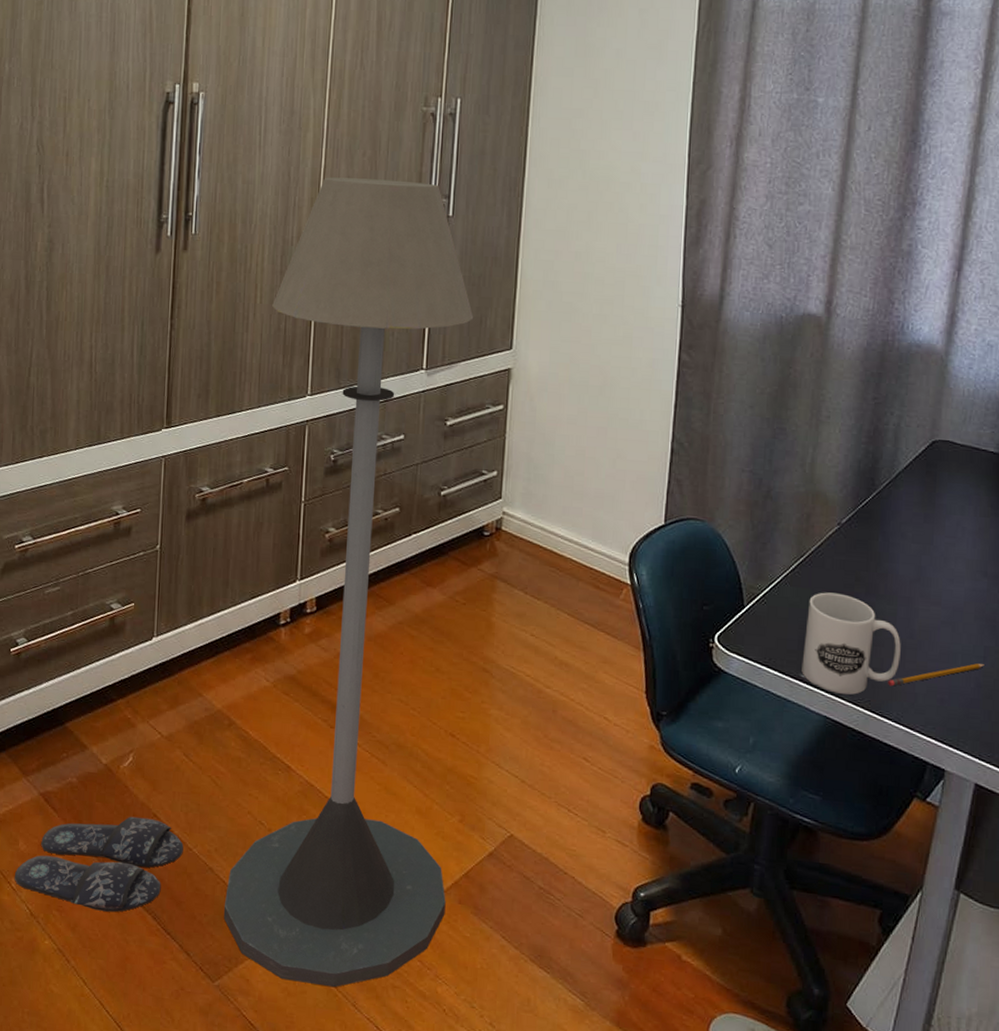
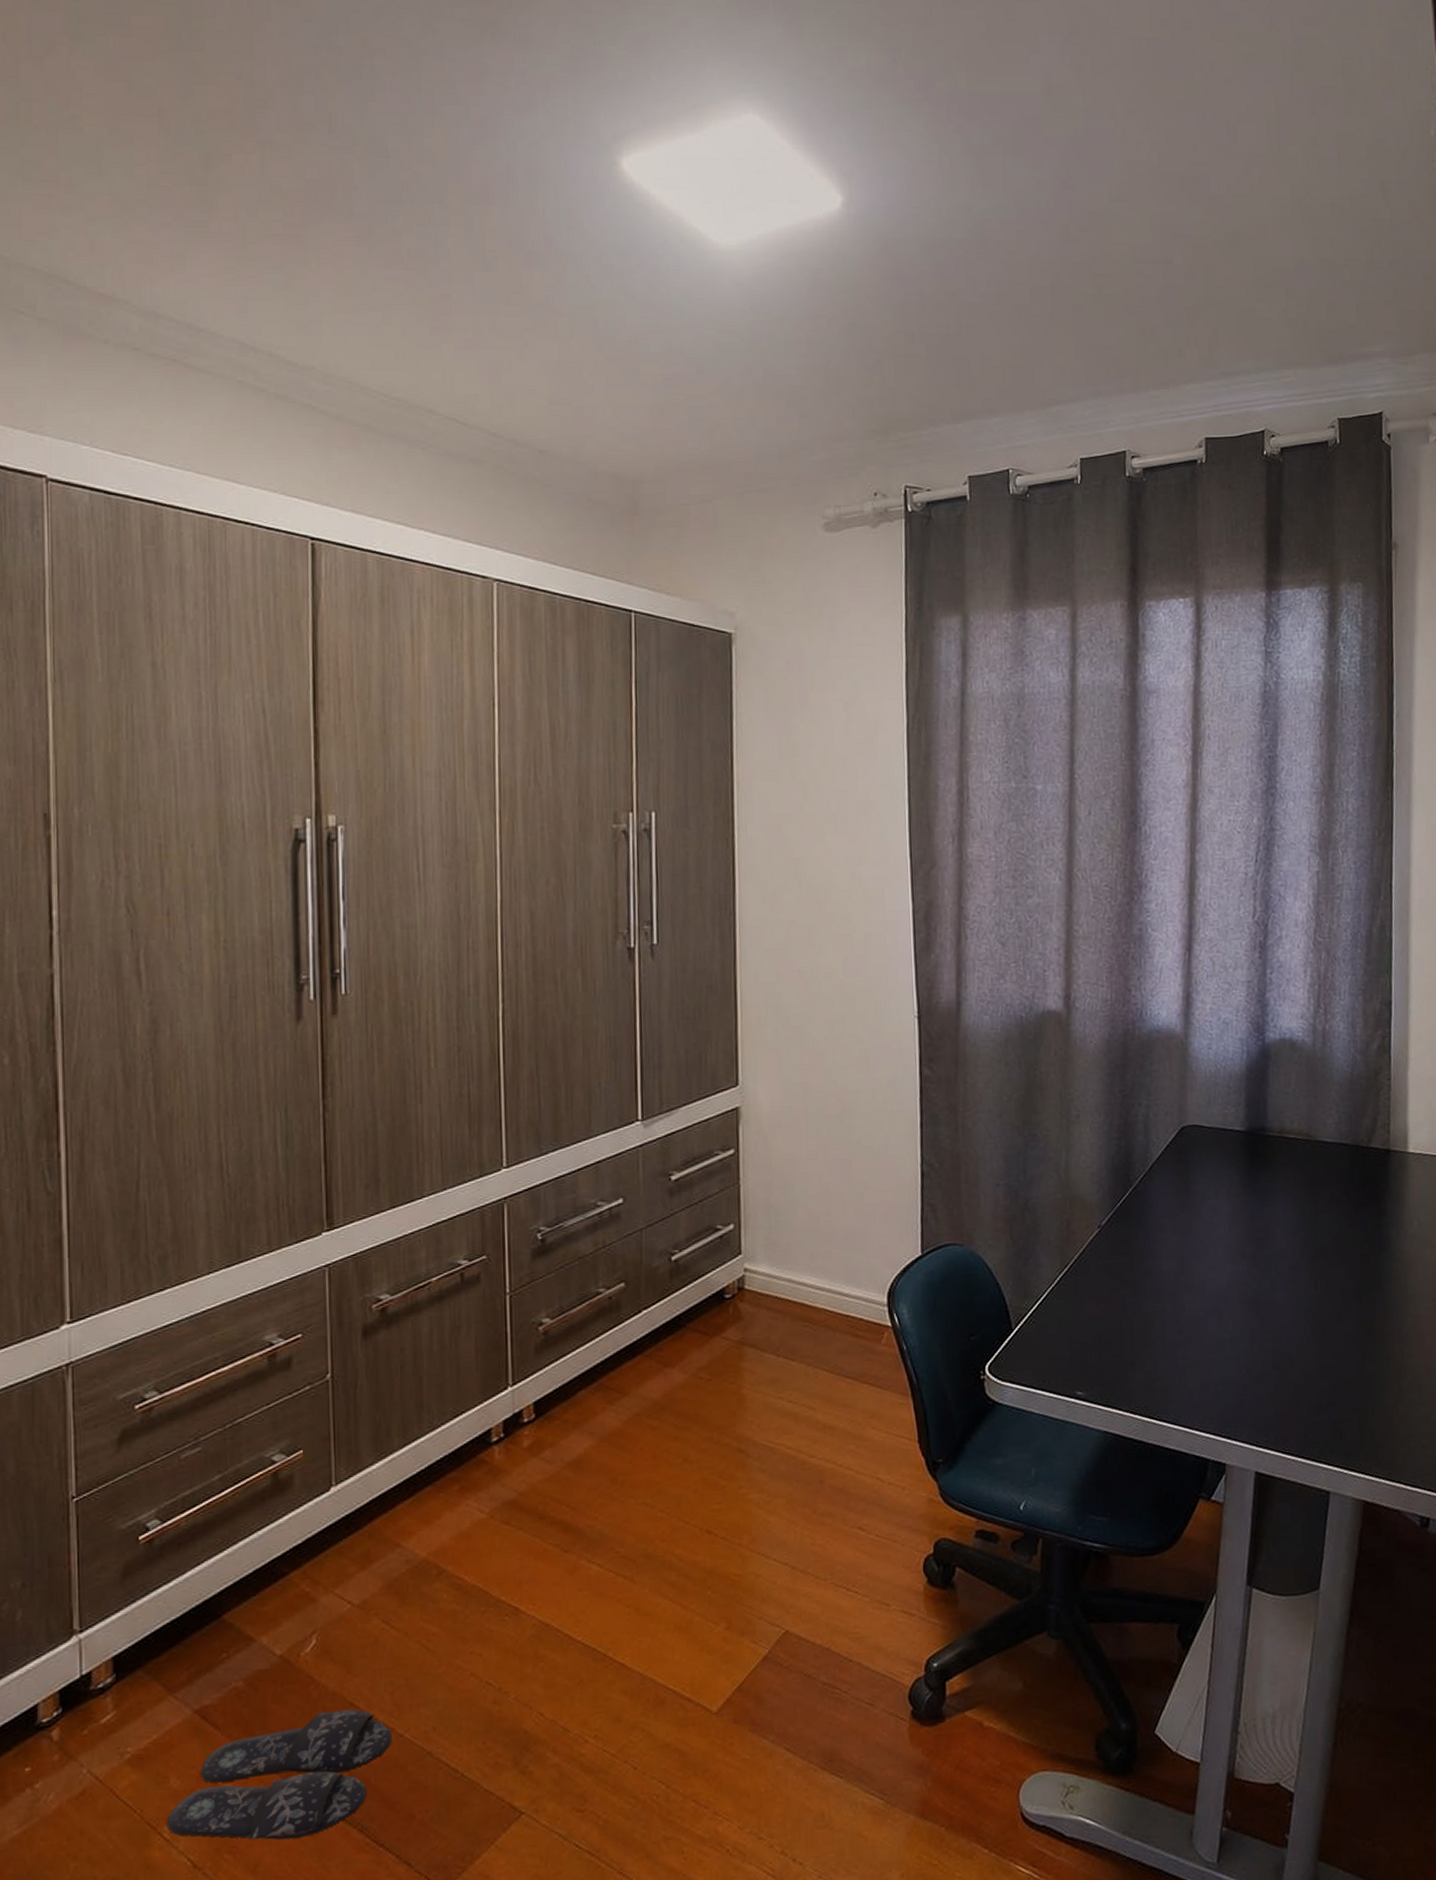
floor lamp: present [223,177,474,988] -> none [449,909,719,1865]
mug: present [802,592,901,696] -> none [1076,1299,1172,1406]
pencil: present [888,663,986,687] -> none [1163,1348,1253,1388]

